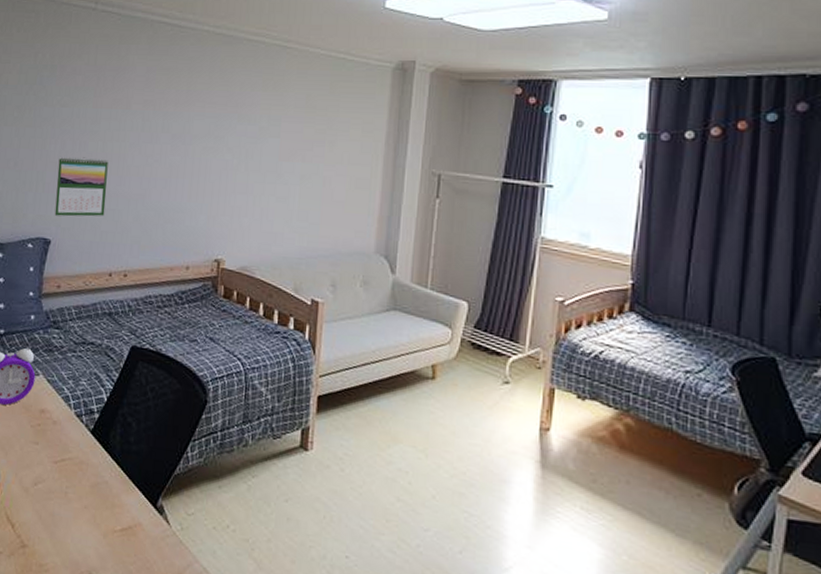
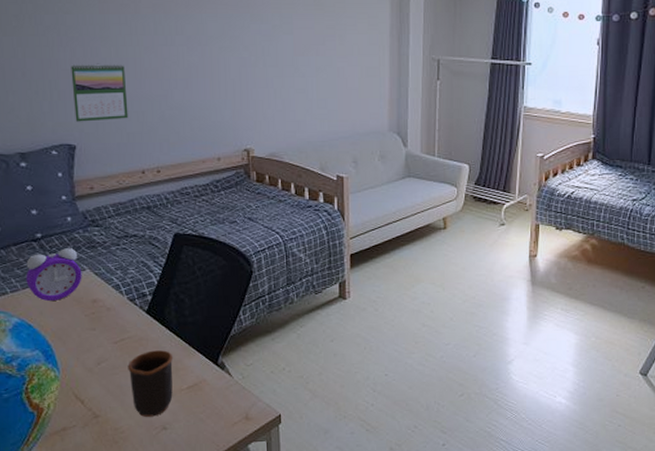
mug: none [62,478,112,558] -> present [128,350,174,417]

